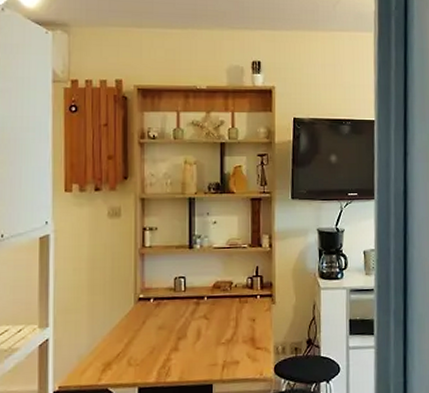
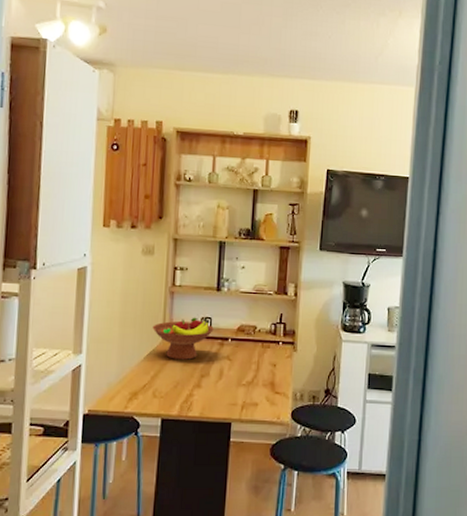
fruit bowl: none [123,277,188,324] -> present [152,317,214,360]

